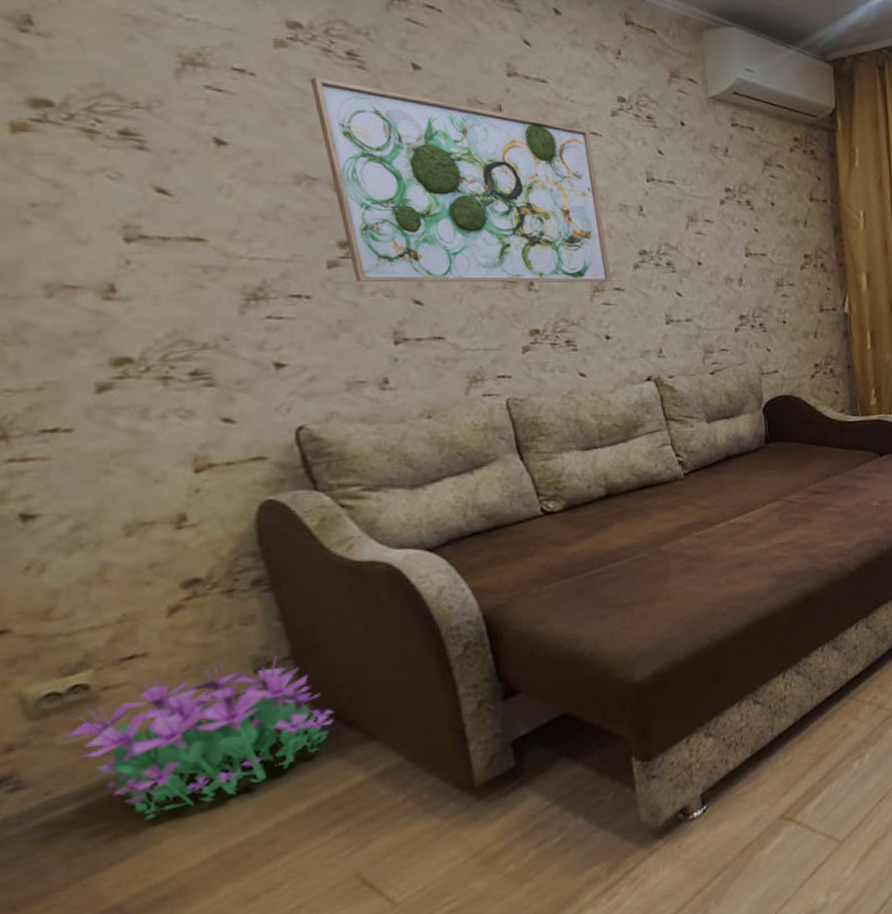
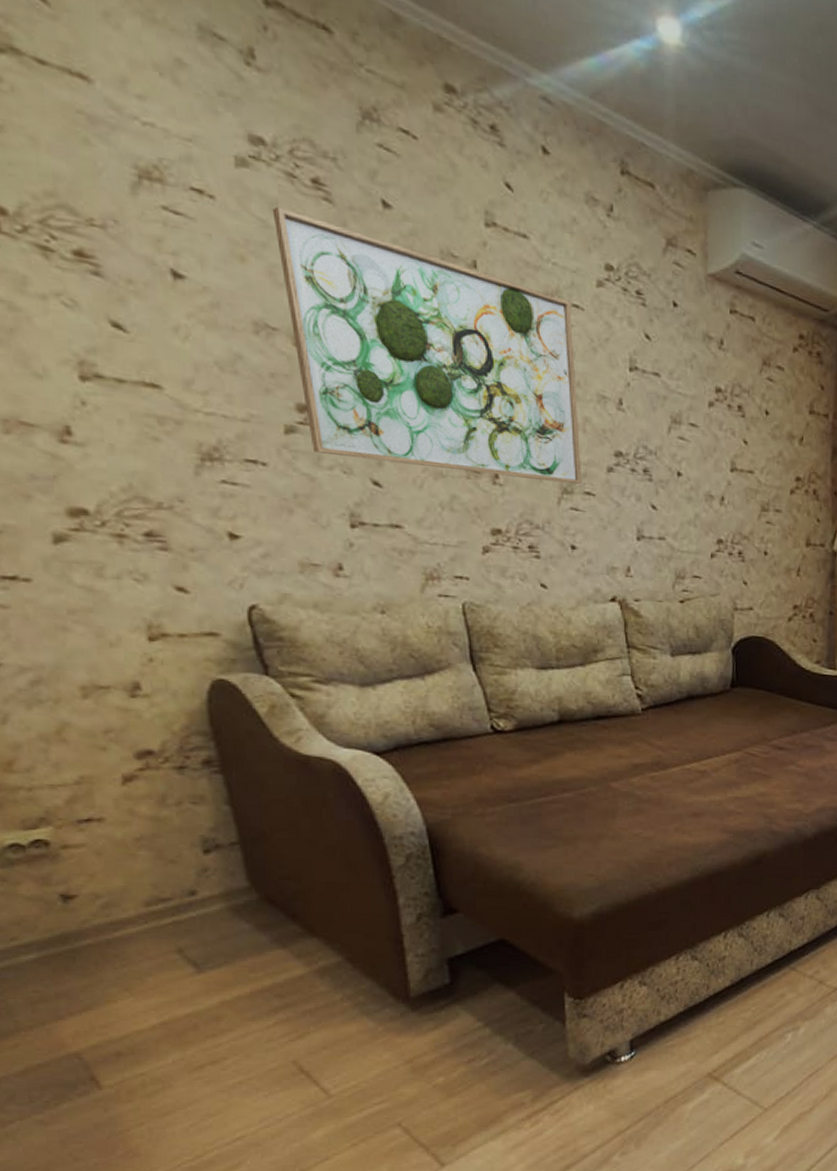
decorative plant: present [67,655,334,820] -> none [30,836,278,978]

